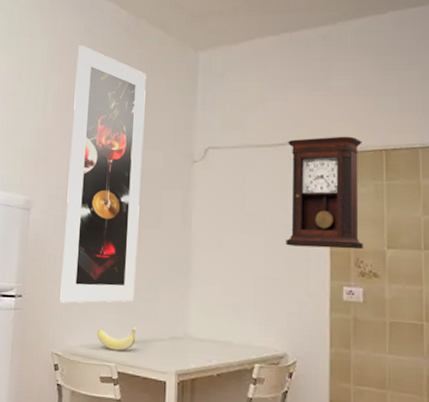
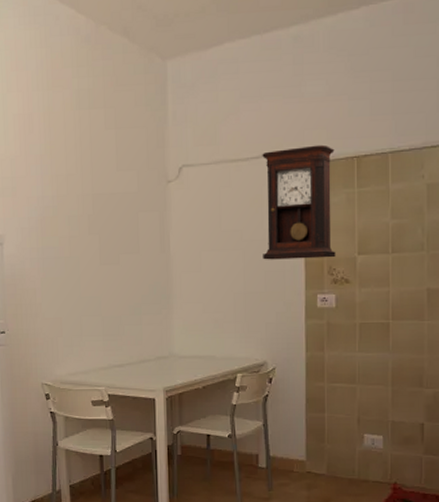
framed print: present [60,46,146,304] -> none [35,59,118,335]
banana: present [97,327,137,351] -> none [85,351,123,375]

